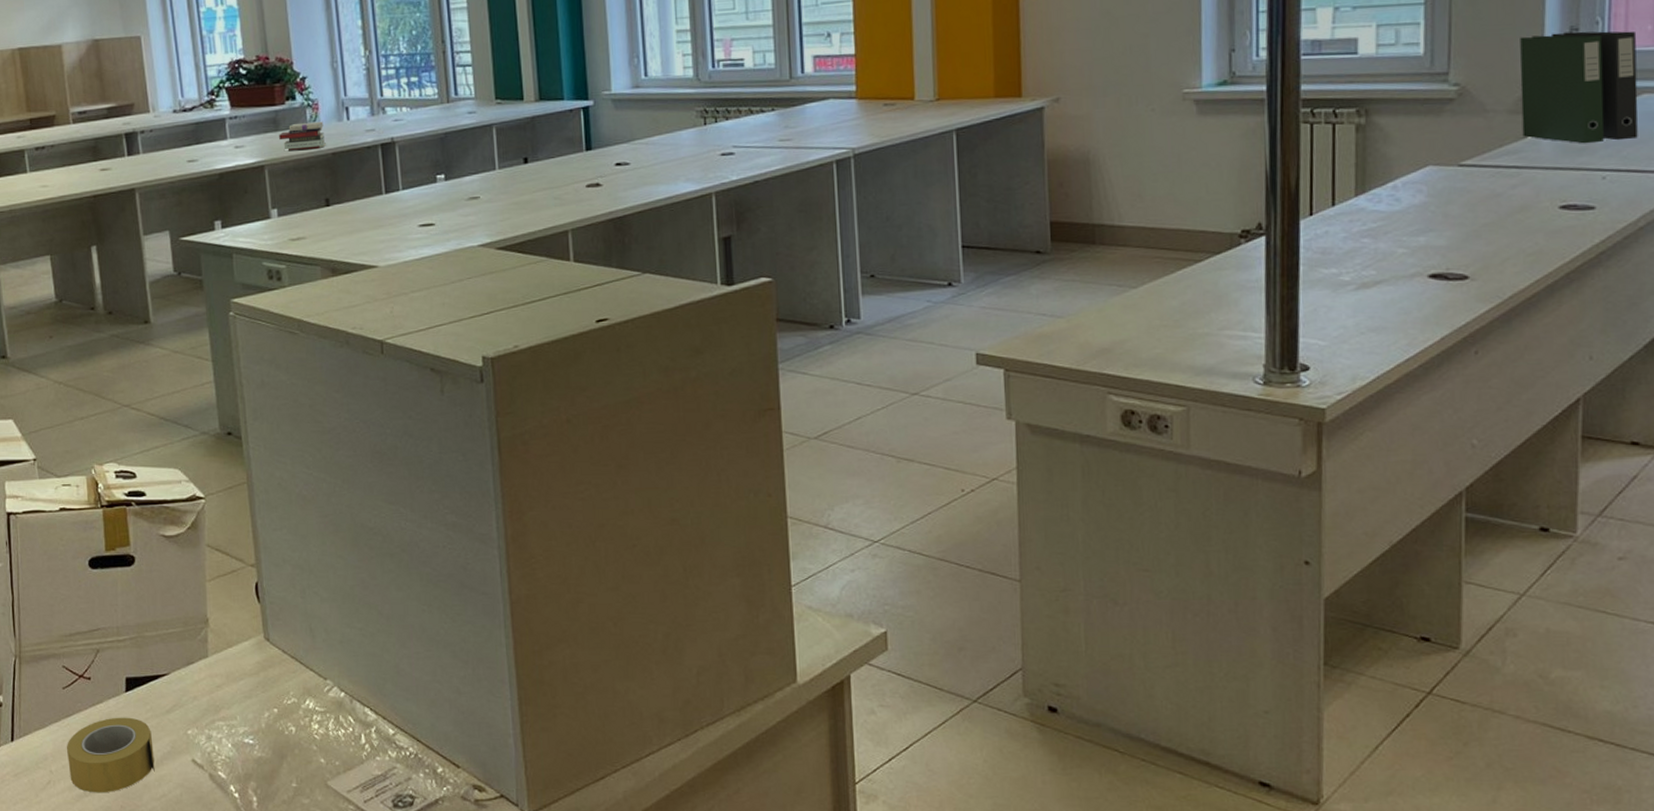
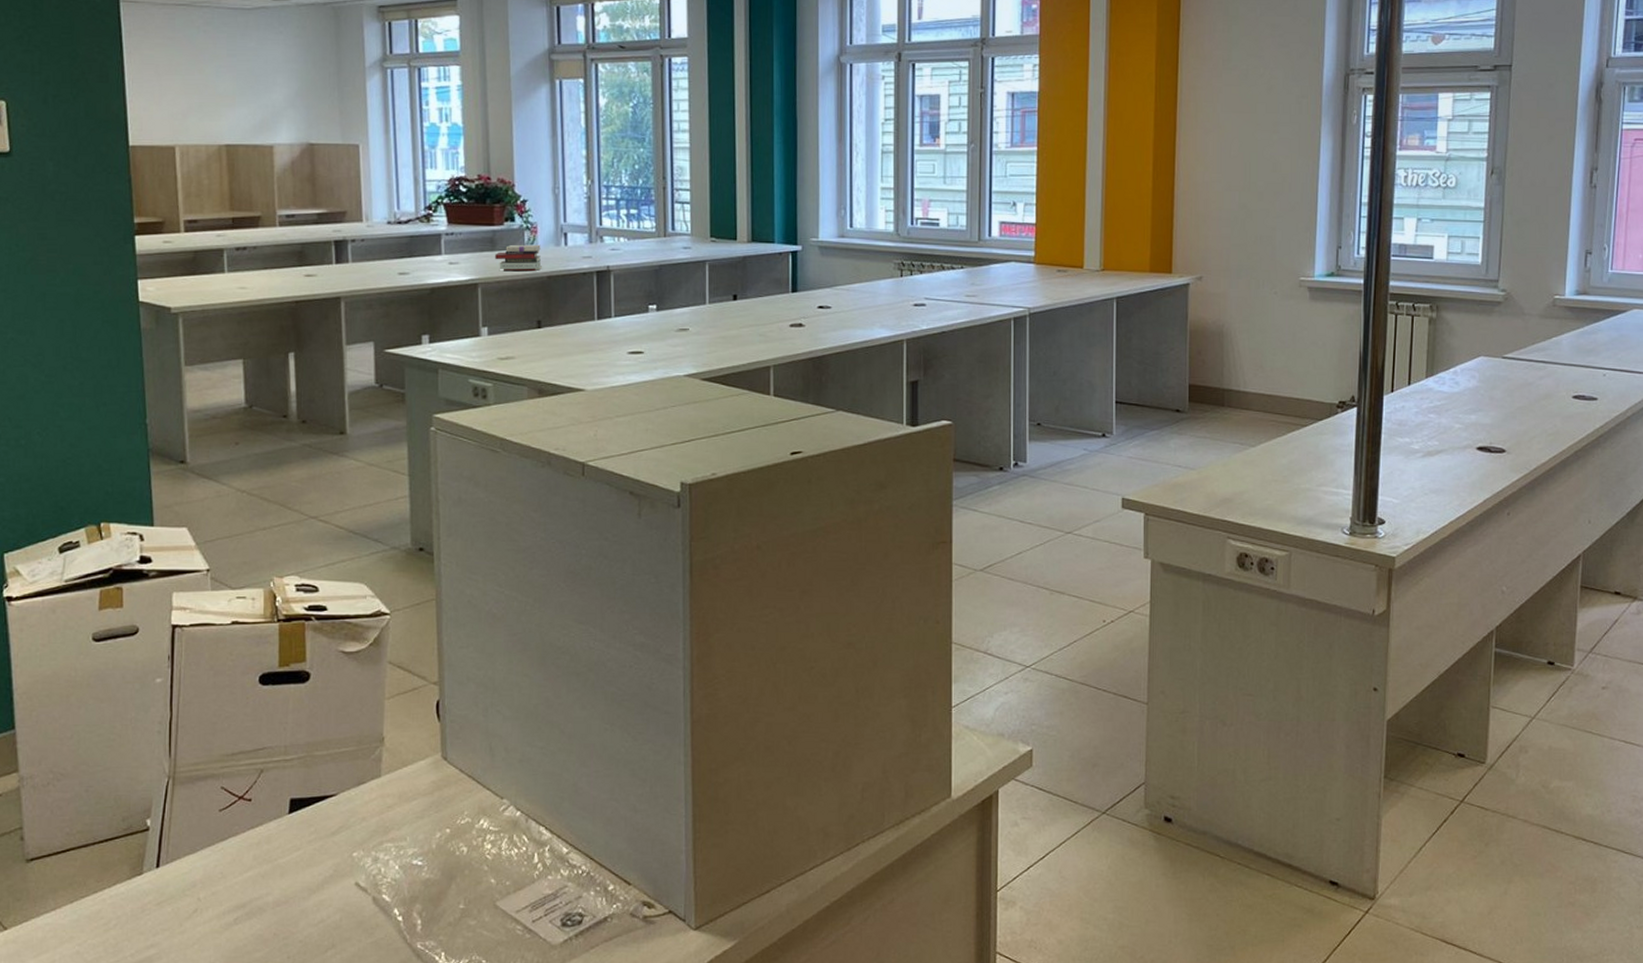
adhesive tape: present [66,717,155,793] -> none [218,840,315,921]
binder: present [1520,31,1638,144] -> none [1549,254,1632,347]

